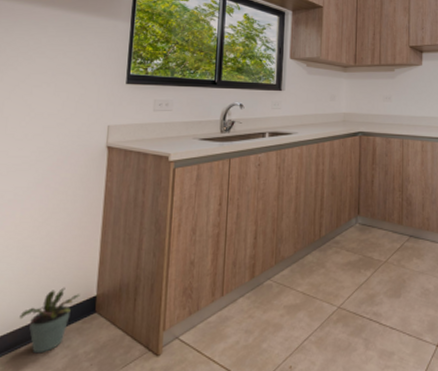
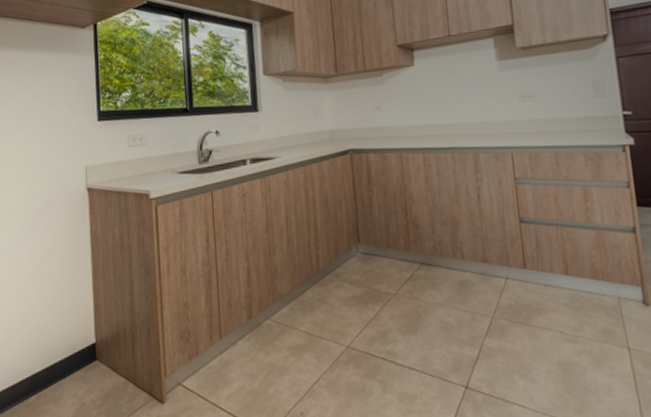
potted plant: present [19,287,80,354] -> none [26,335,80,403]

